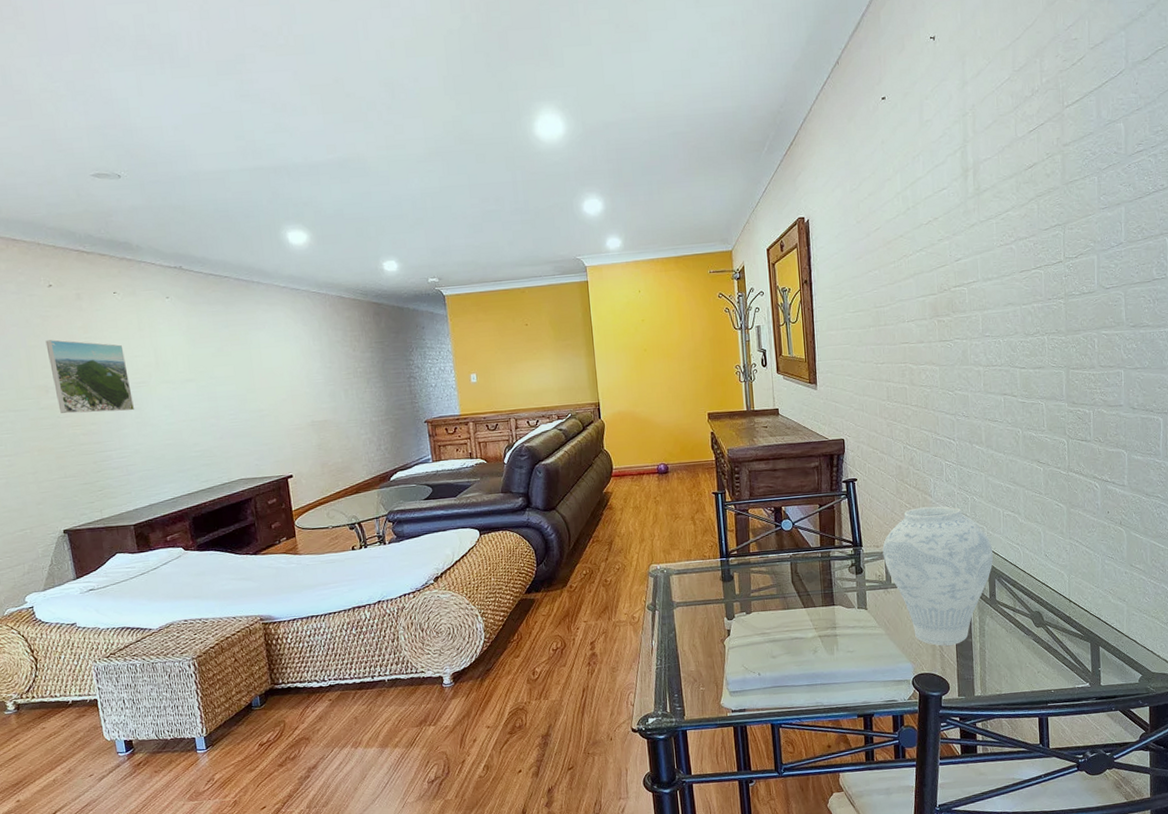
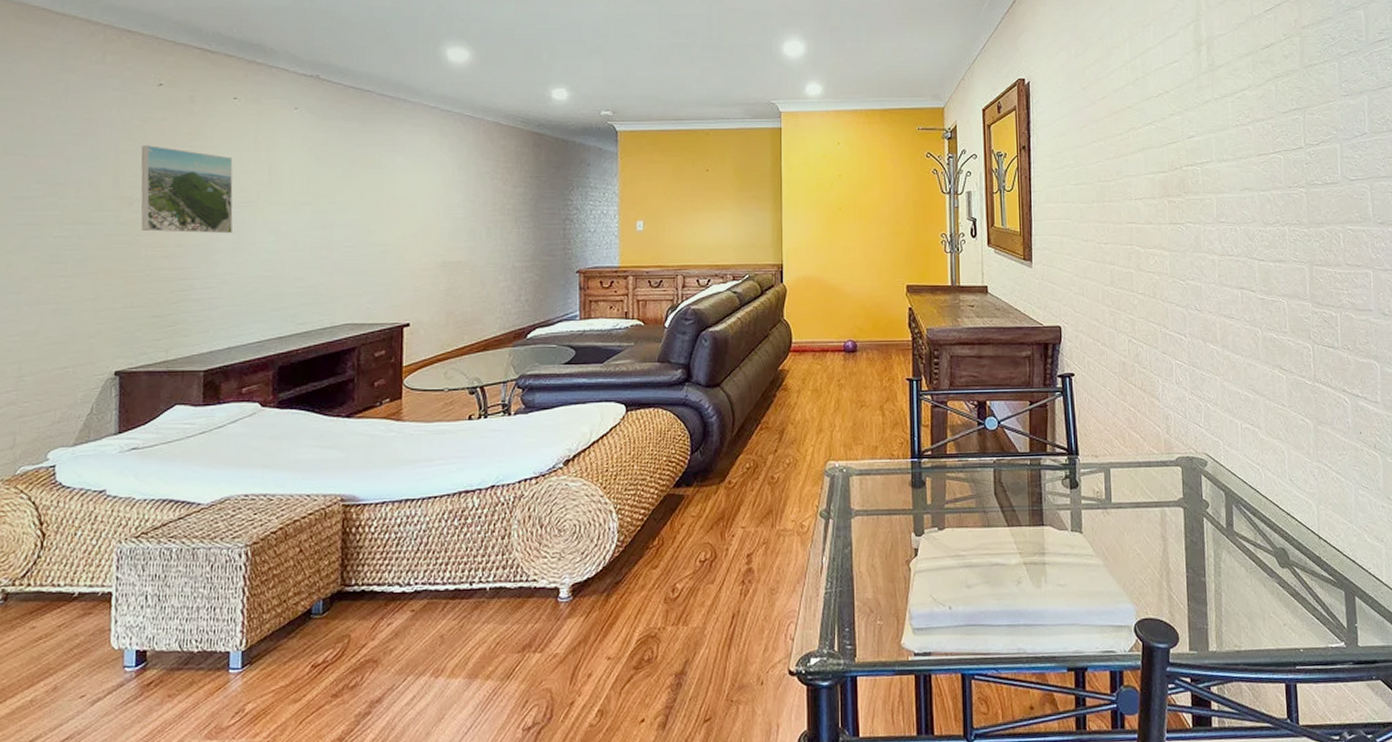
vase: present [882,506,993,646] -> none [1102,412,1230,586]

